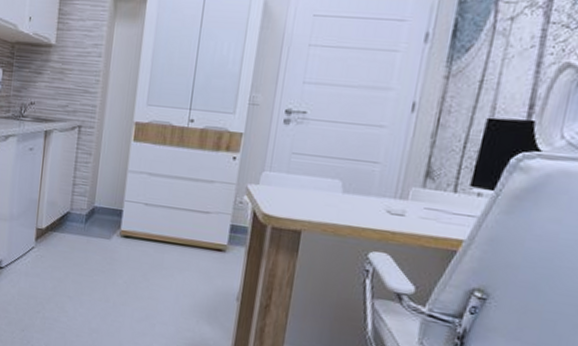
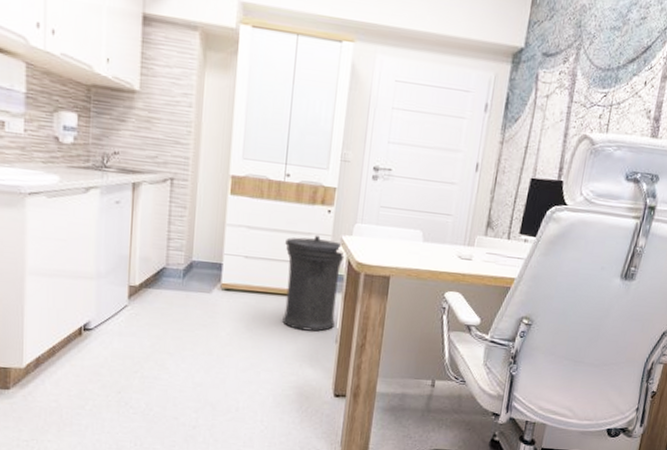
trash can: none [180,183,250,287] -> present [282,235,345,332]

